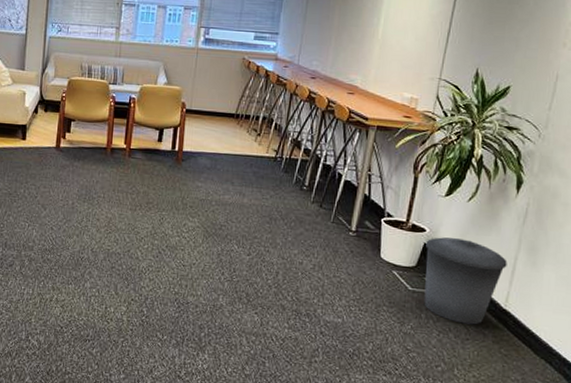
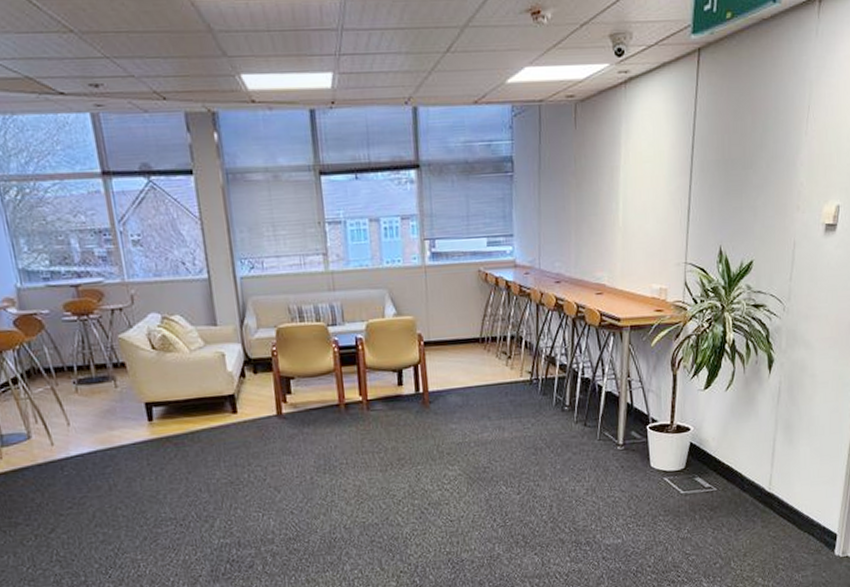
trash can: present [424,237,507,325] -> none [691,430,767,517]

